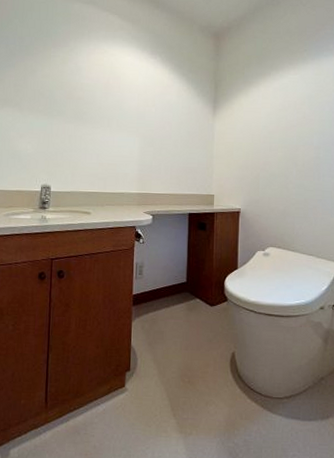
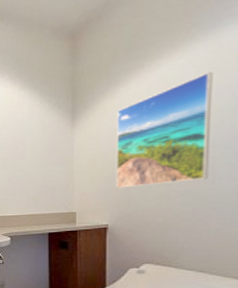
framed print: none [247,88,318,176] -> present [115,71,213,189]

